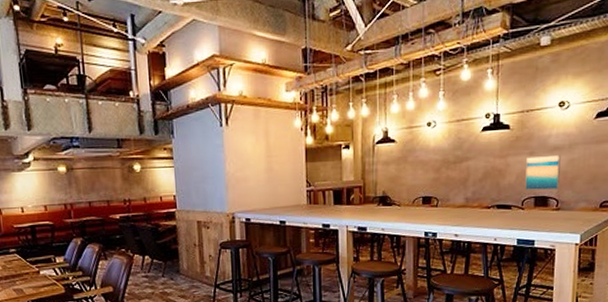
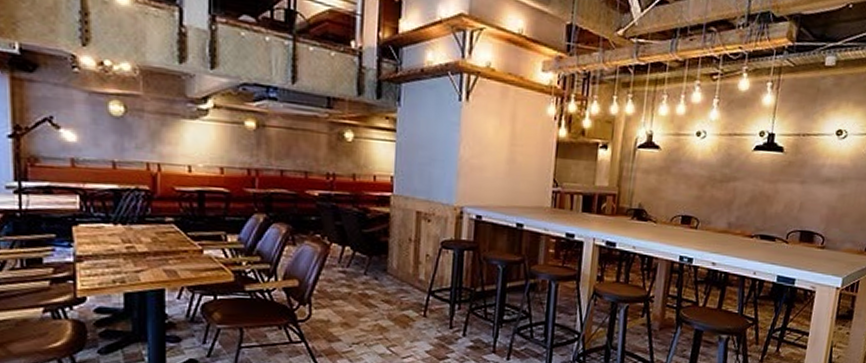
wall art: present [524,154,561,191] -> none [792,185,832,227]

